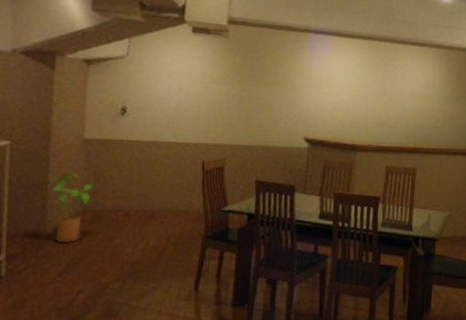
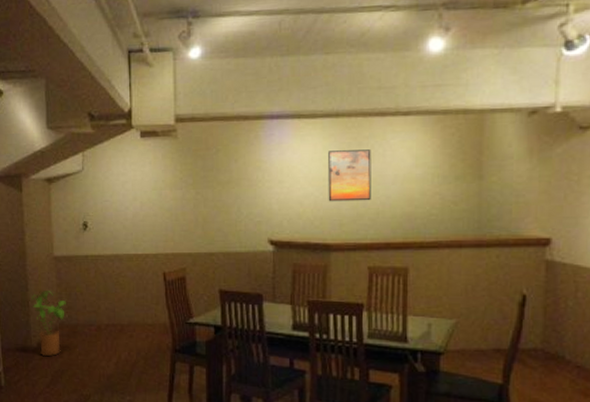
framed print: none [358,67,395,112] -> present [328,149,371,202]

